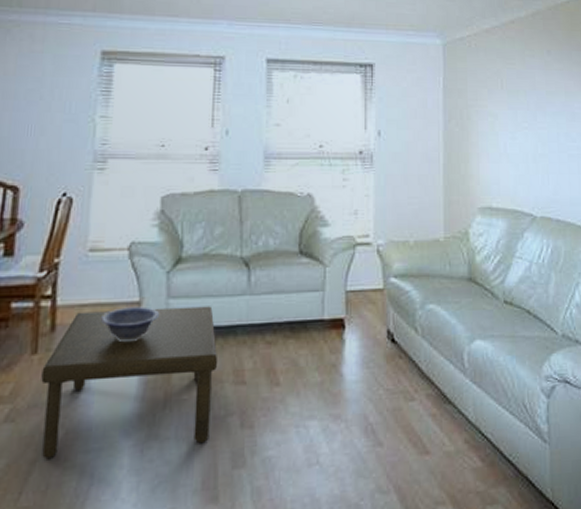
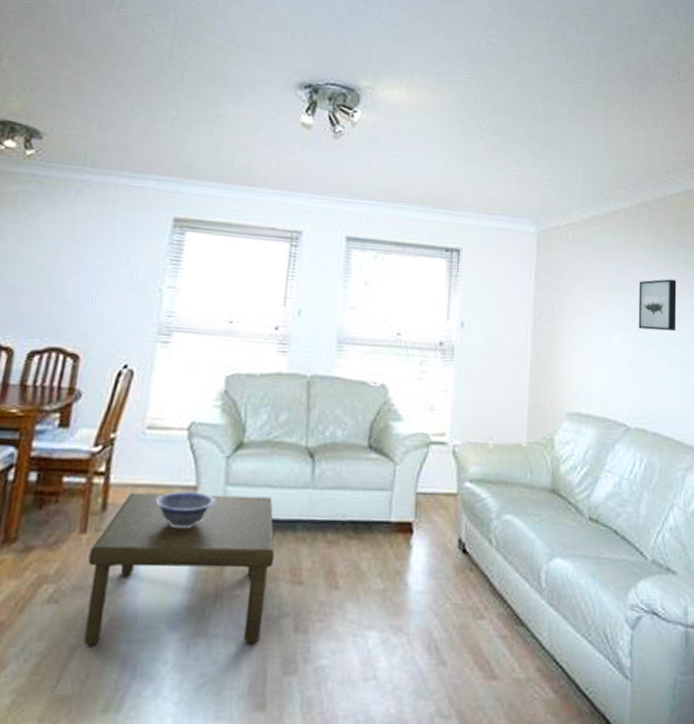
wall art: none [537,80,573,127] -> present [638,279,677,332]

